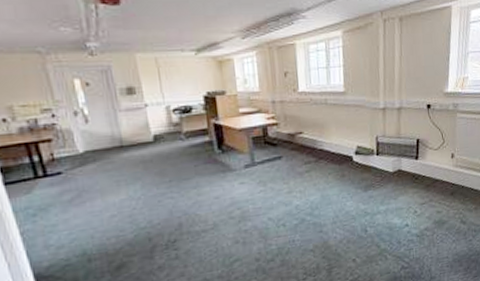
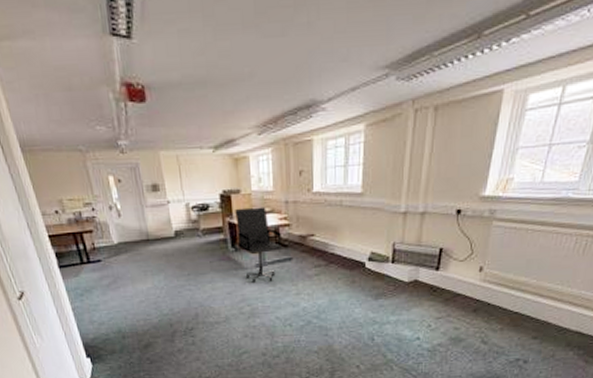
office chair: none [220,107,272,184] -> present [235,207,283,282]

